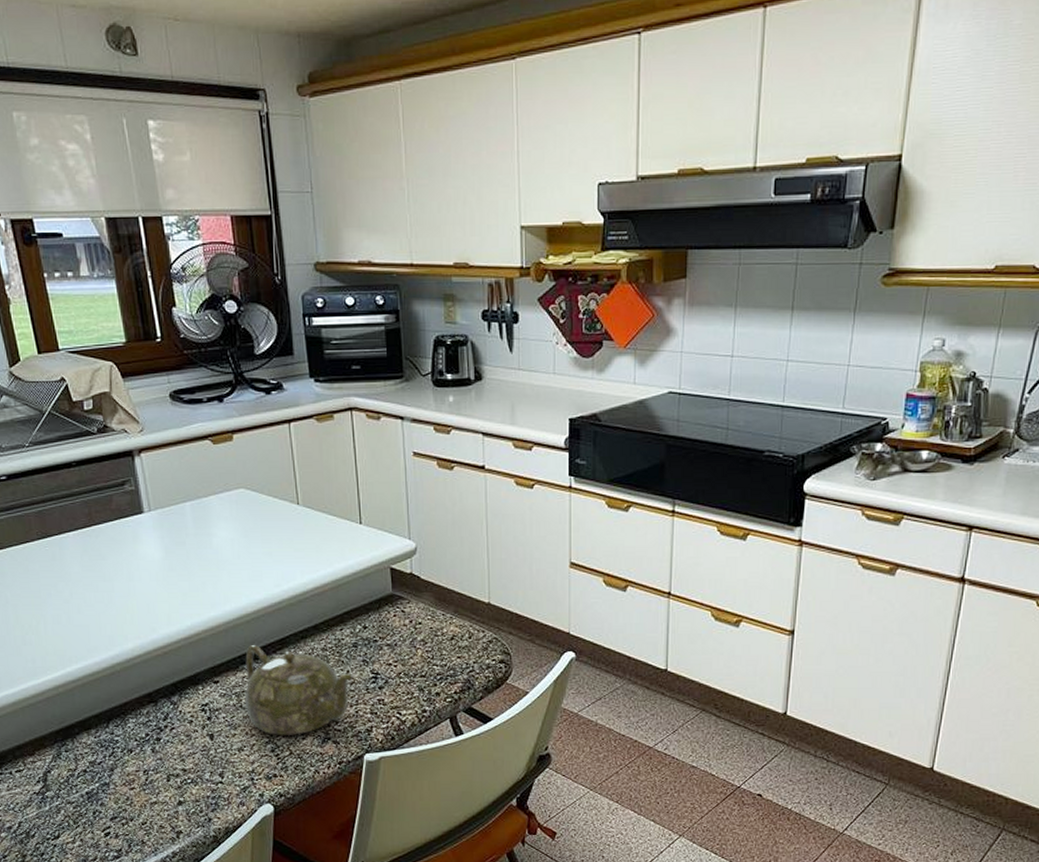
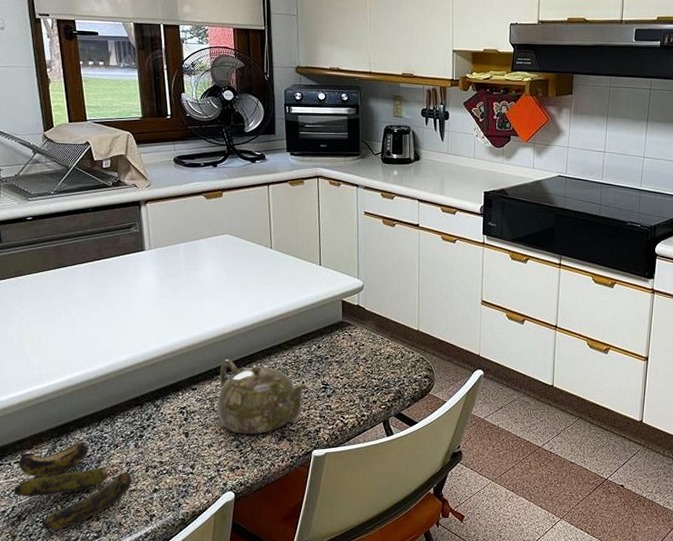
banana: none [18,747,152,848] -> present [14,442,132,530]

